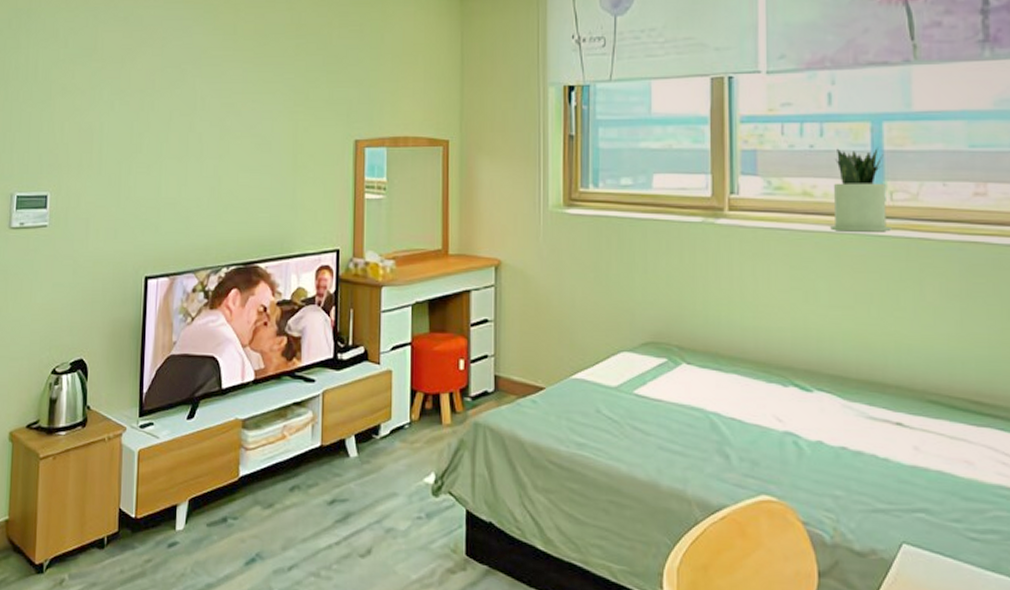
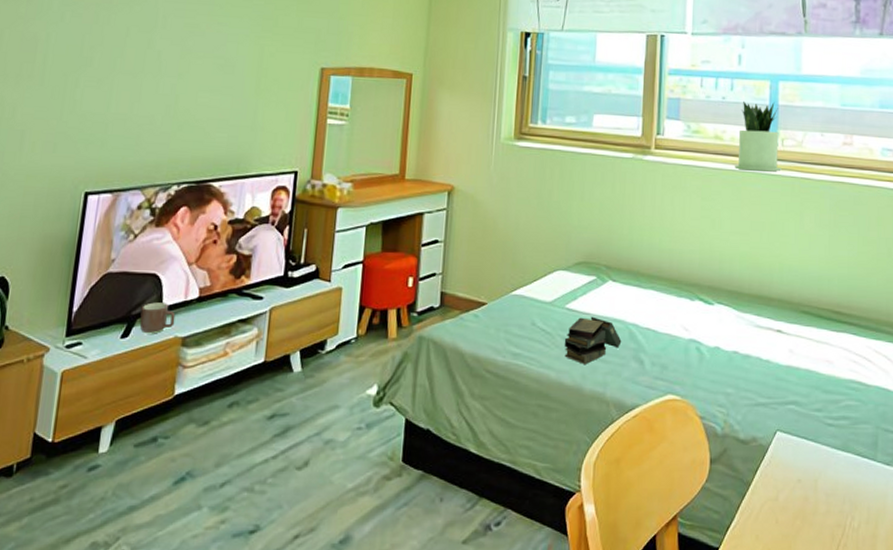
mug: none [202,384,235,416] -> present [139,302,176,334]
book: none [634,403,702,457] -> present [564,316,622,364]

